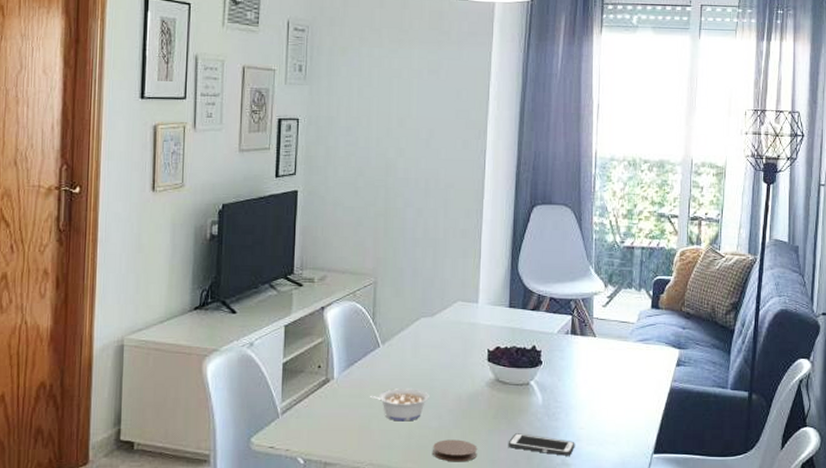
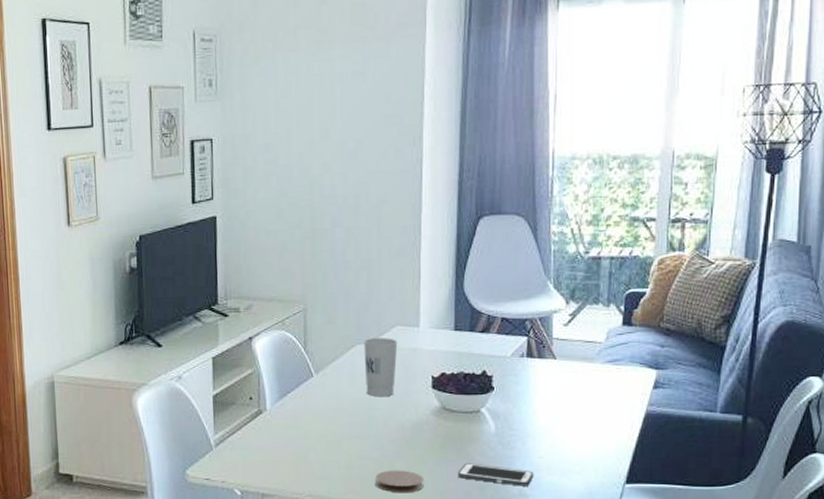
legume: present [370,389,429,422] -> none [306,419,369,452]
cup: none [427,312,459,367] -> present [363,338,398,396]

